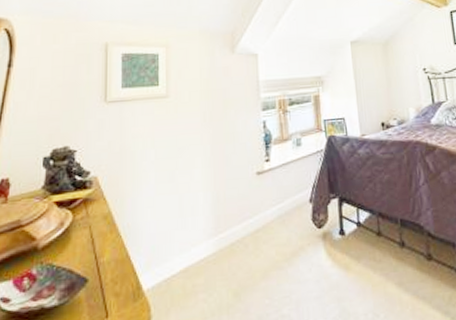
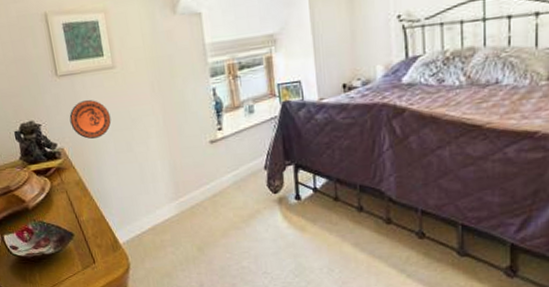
decorative plate: none [110,126,156,167] -> present [69,99,112,139]

